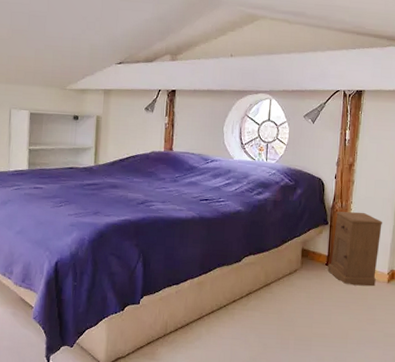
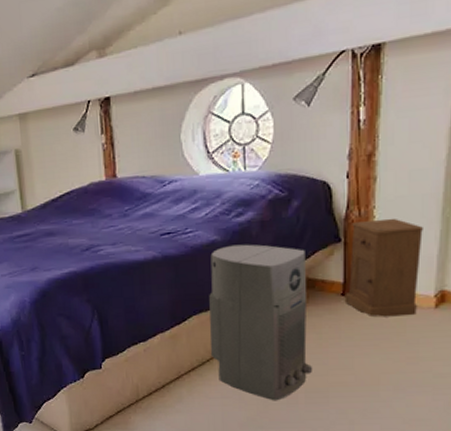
air purifier: none [227,216,303,345] -> present [209,244,313,401]

